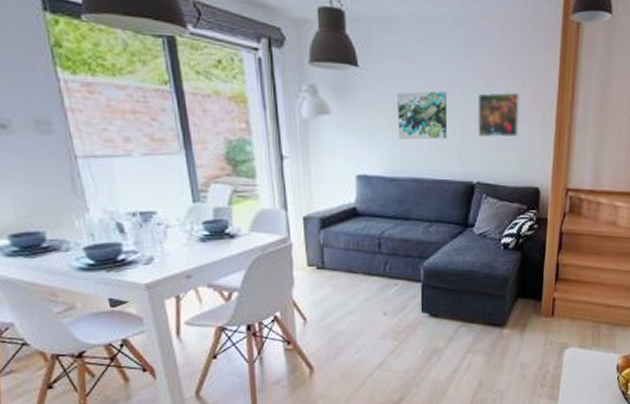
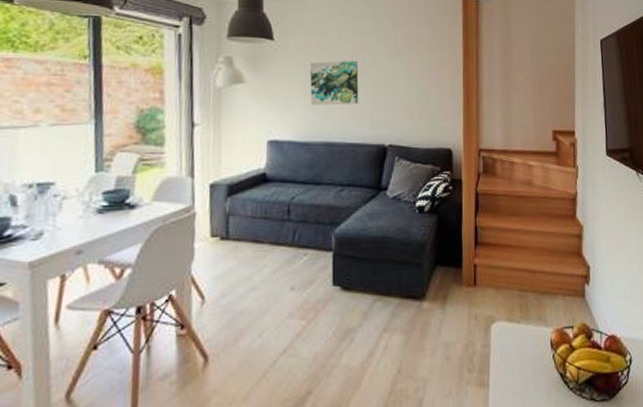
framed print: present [476,91,521,138] -> none [387,60,429,102]

